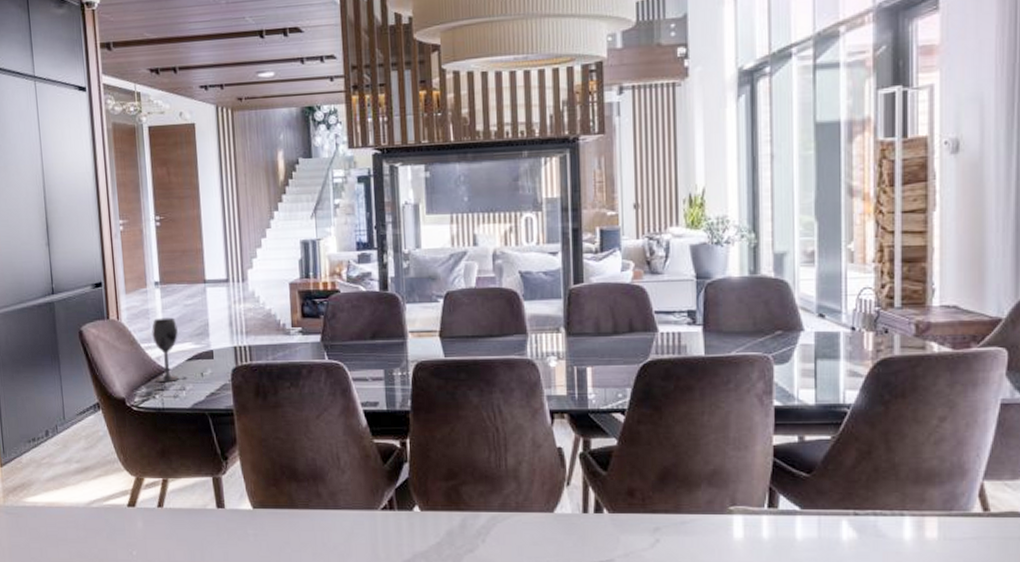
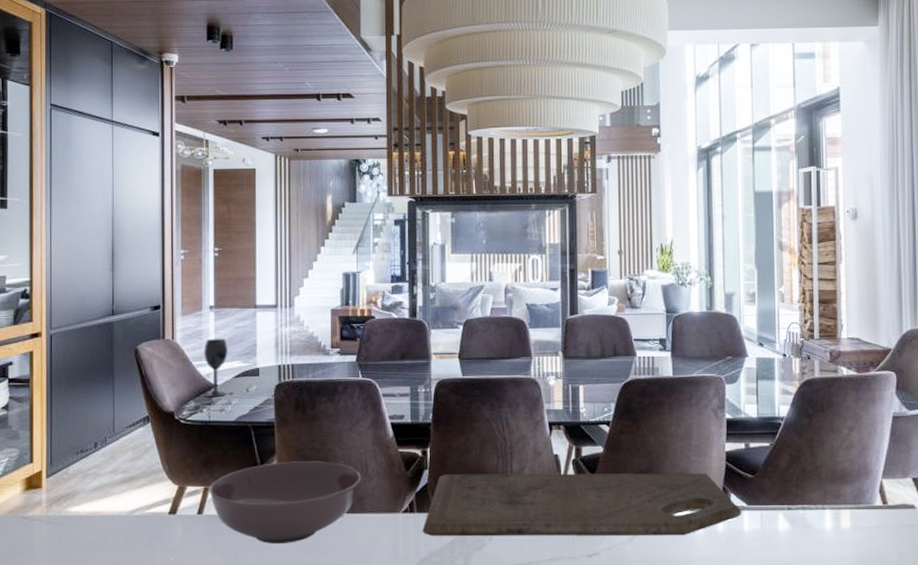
bowl: none [167,452,334,540] -> present [209,461,362,543]
cutting board: none [404,468,794,543] -> present [422,473,742,536]

